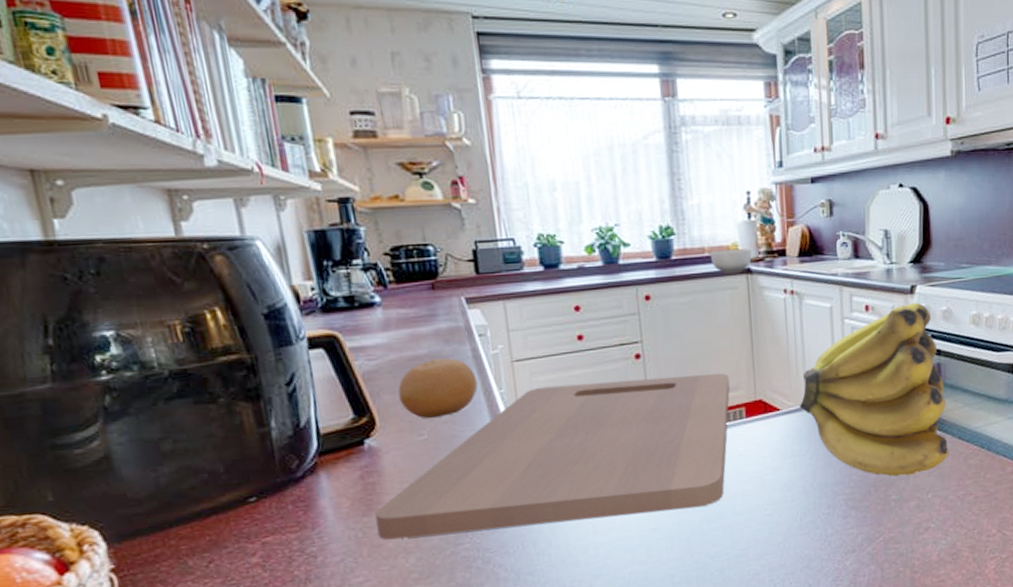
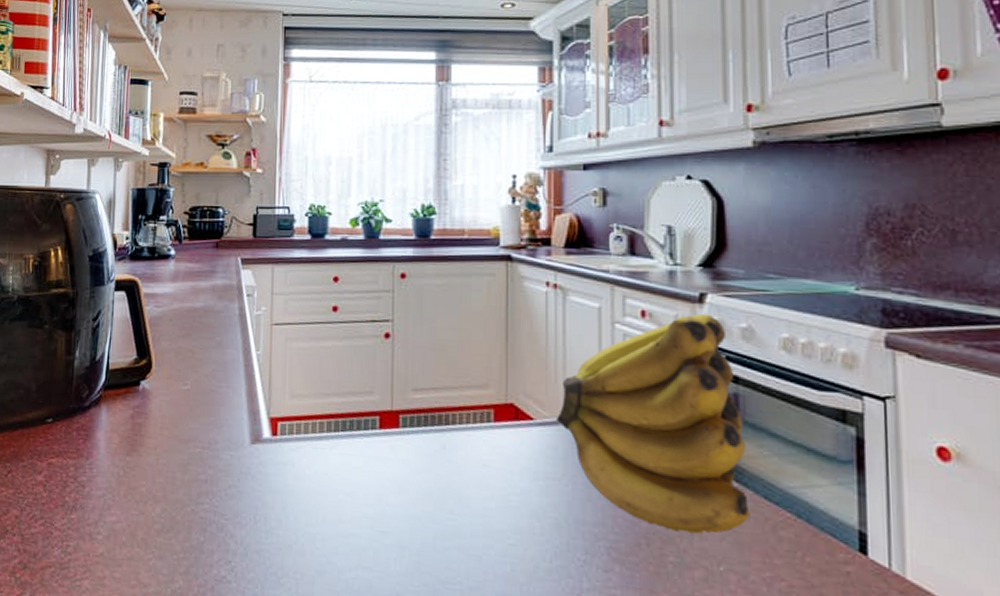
cutting board: present [375,373,730,540] -> none [135,354,479,518]
fruit: present [398,358,478,418] -> none [174,313,239,370]
bowl: present [709,248,753,275] -> none [469,233,515,260]

